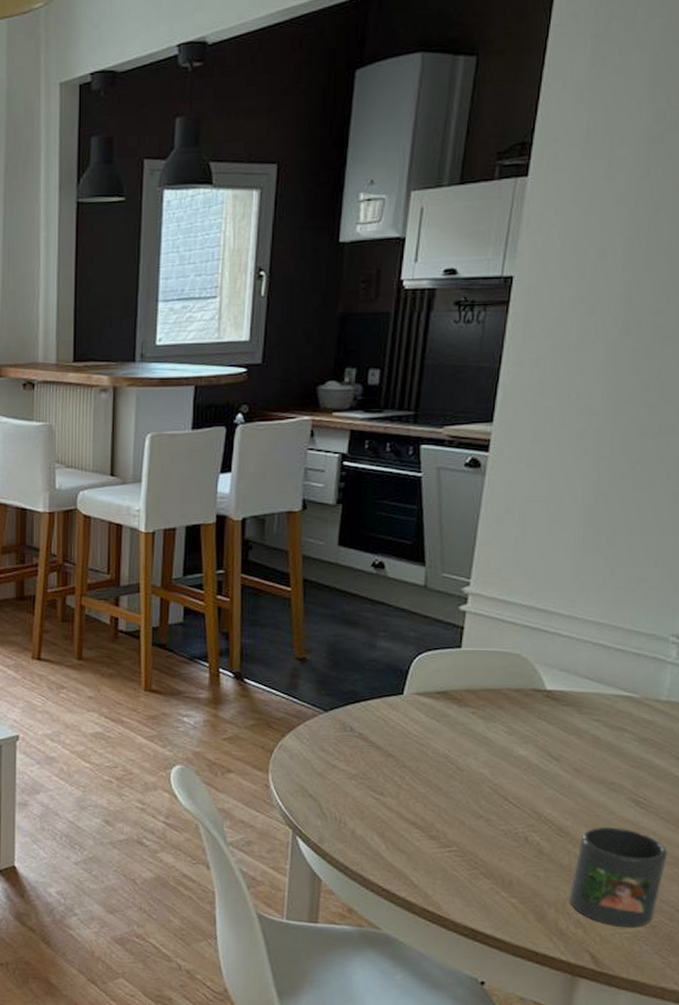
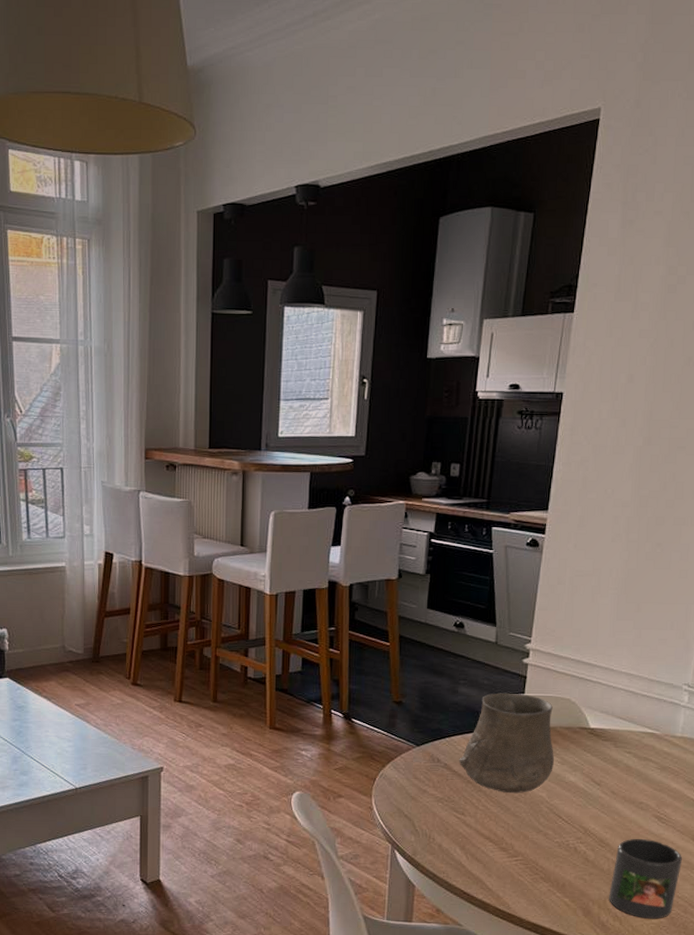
ceramic cup: none [377,647,500,770] -> present [459,693,555,794]

